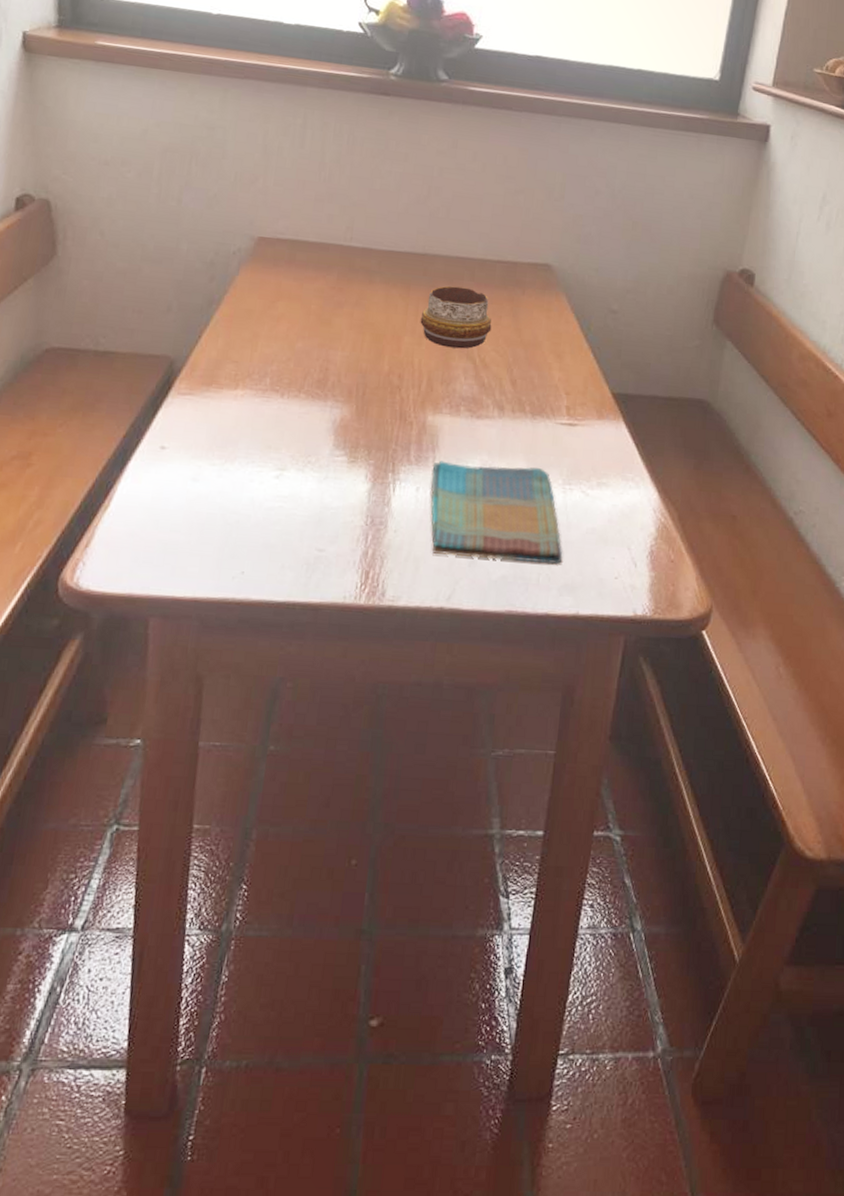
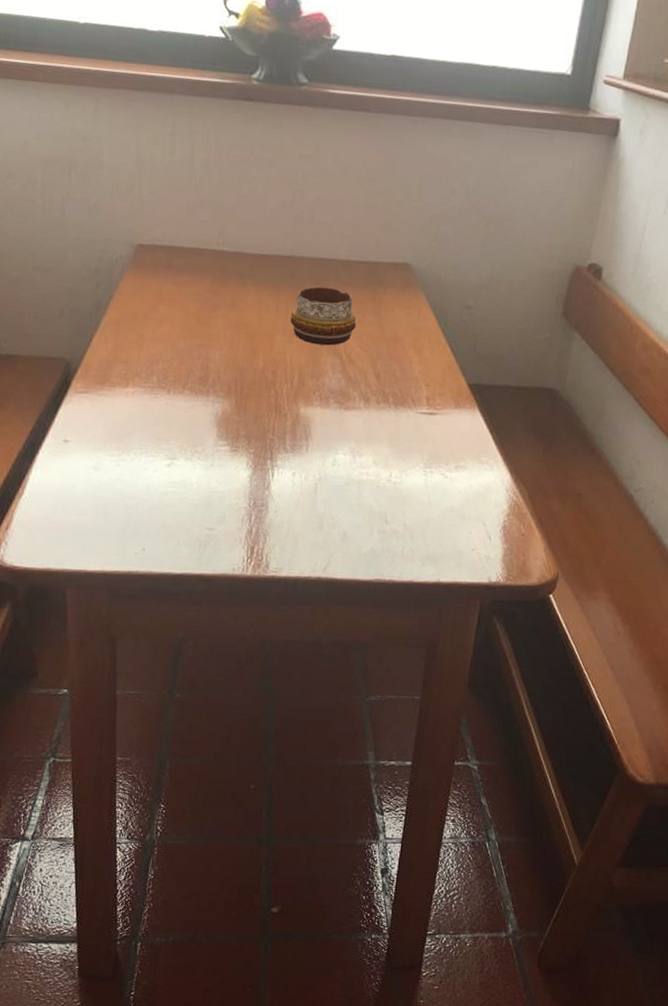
dish towel: present [430,460,563,565] -> none [305,448,425,539]

